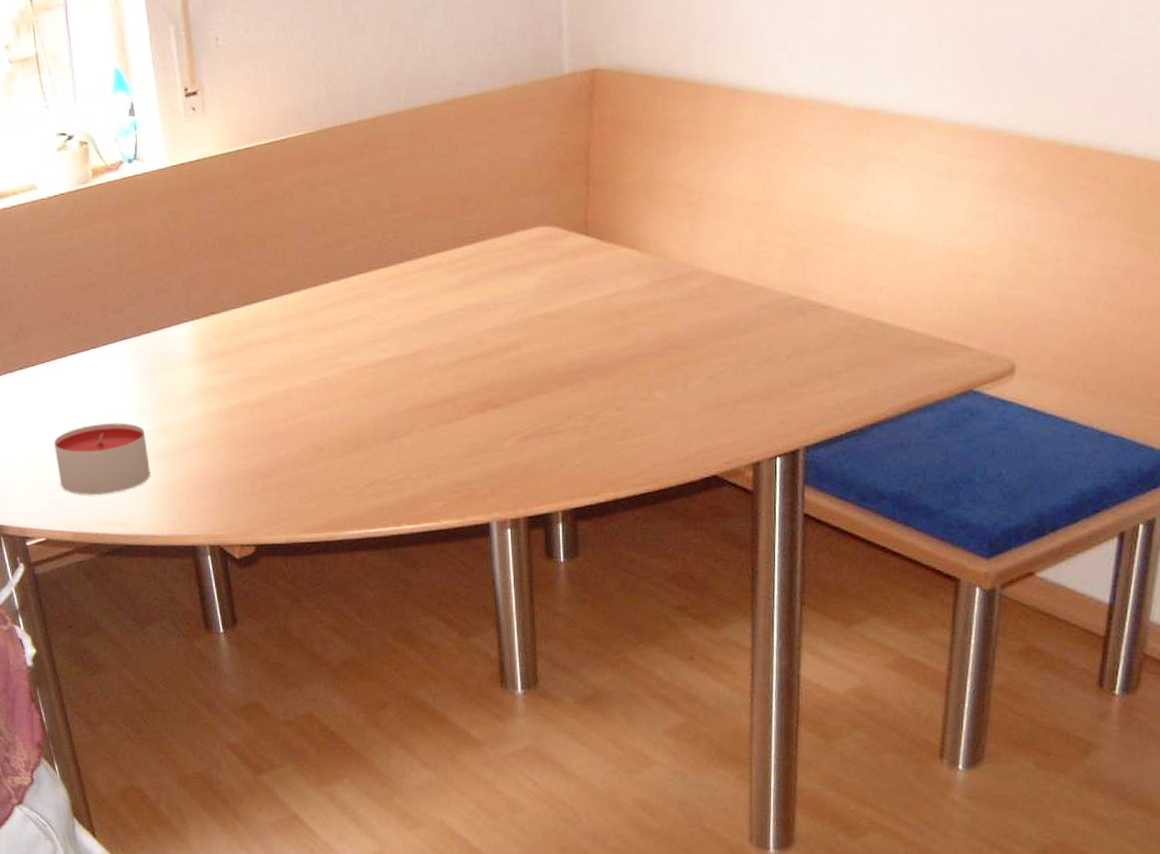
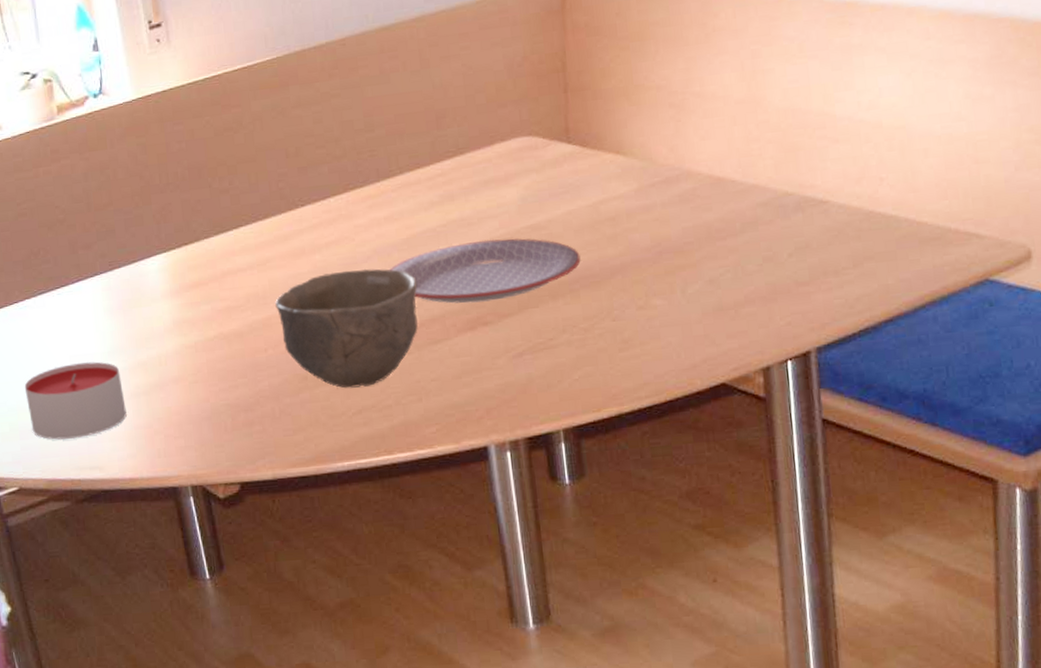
bowl: none [296,347,433,461] -> present [275,268,419,389]
plate: none [407,326,590,386] -> present [389,238,581,304]

